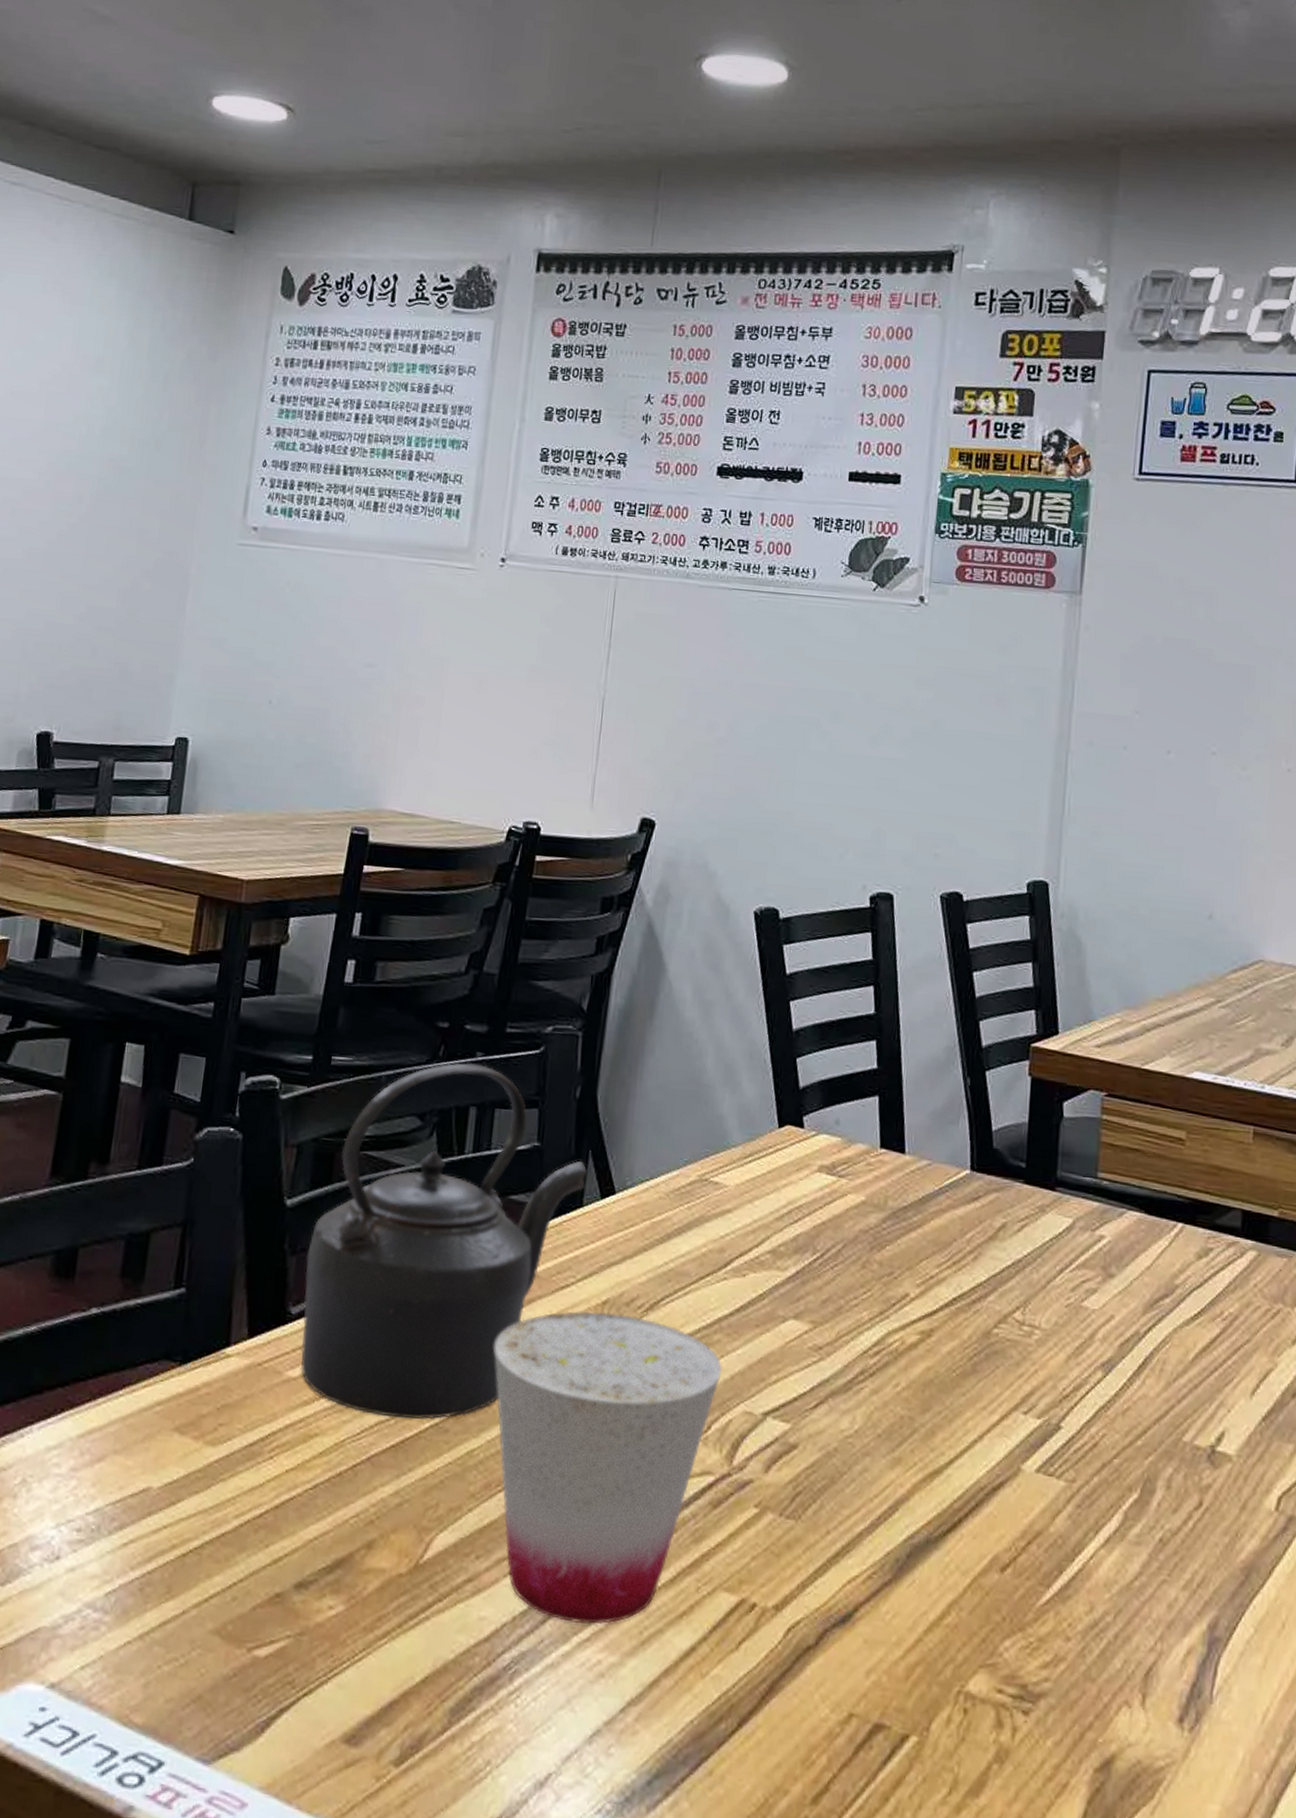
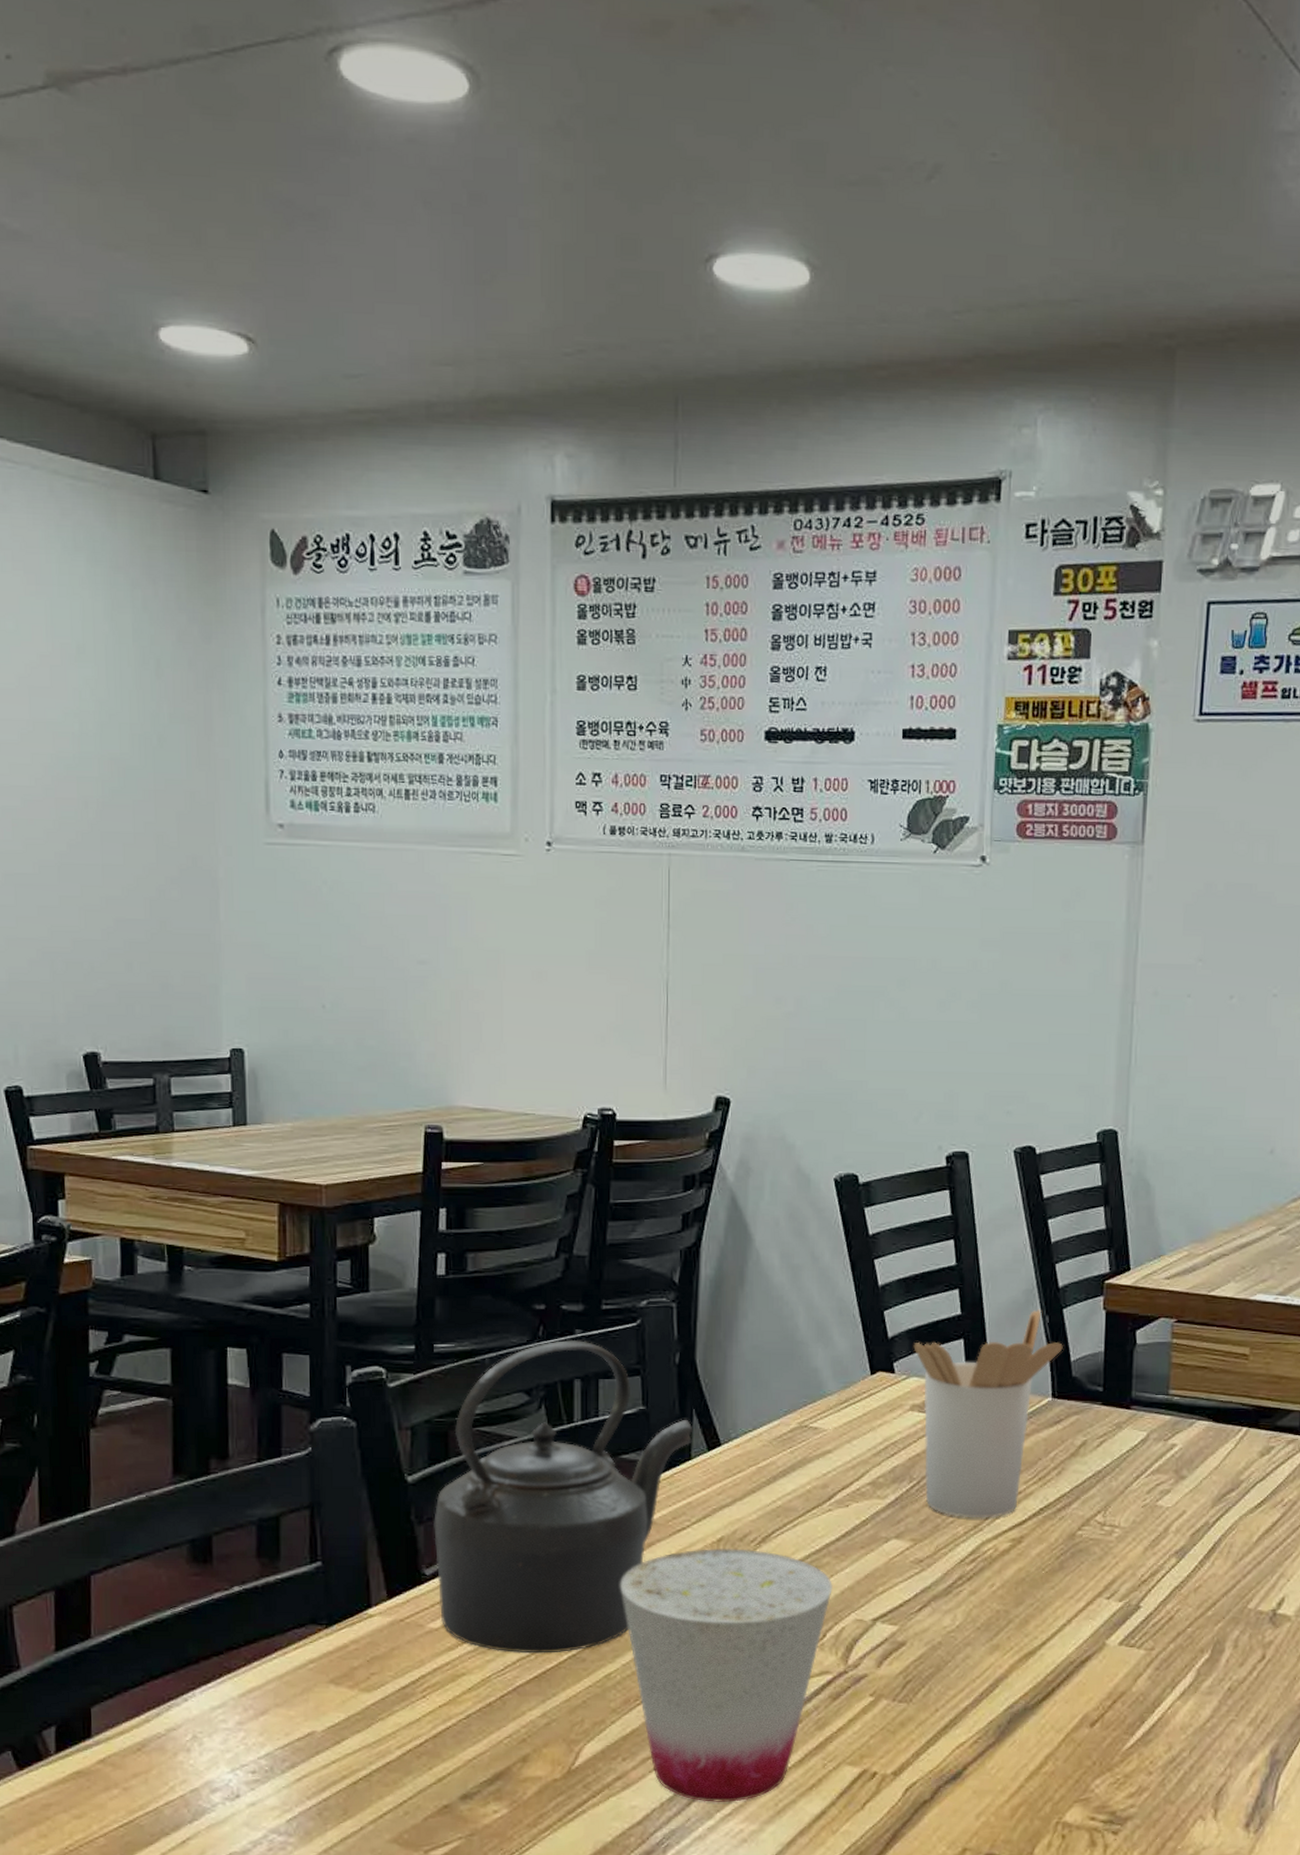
utensil holder: none [825,1069,984,1304] -> present [913,1309,1063,1518]

